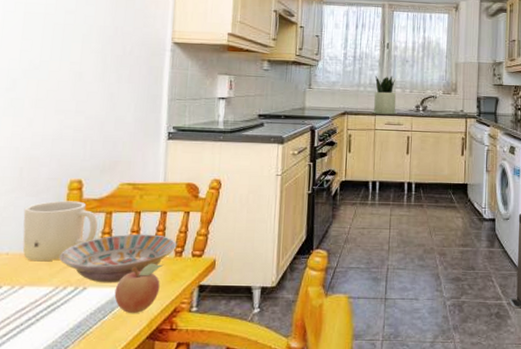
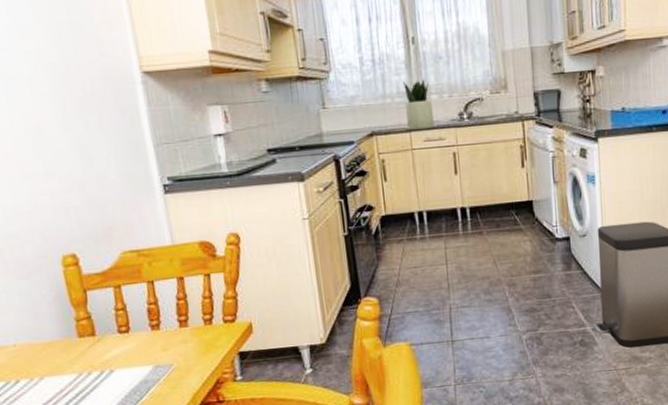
mug: present [22,200,98,262] -> none [18,278,109,350]
bowl: present [59,234,177,283] -> none [73,303,204,364]
fruit: present [114,263,163,314] -> none [145,335,196,392]

